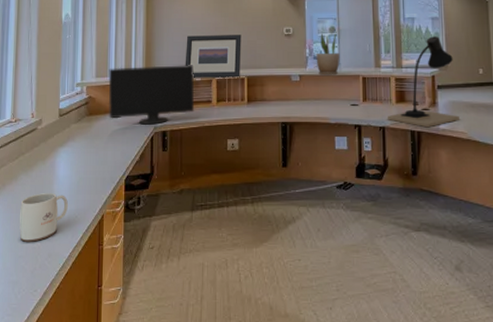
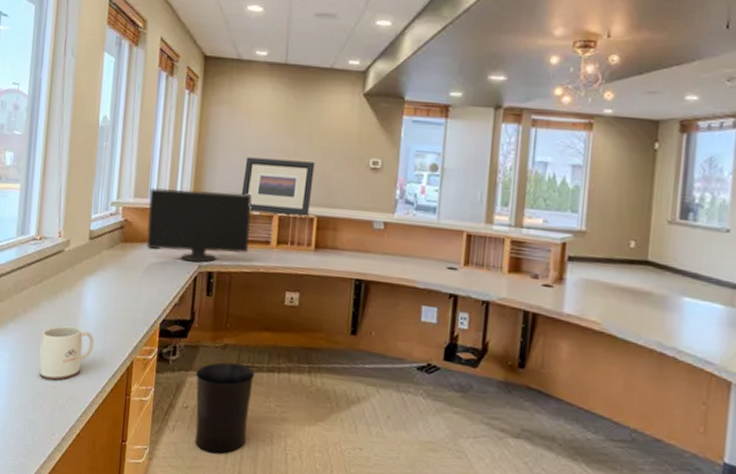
waste bin: none [159,204,208,284] -> present [194,362,255,454]
potted plant: present [316,31,340,75] -> none [407,169,440,228]
desk lamp: present [387,36,459,128] -> none [493,190,595,310]

